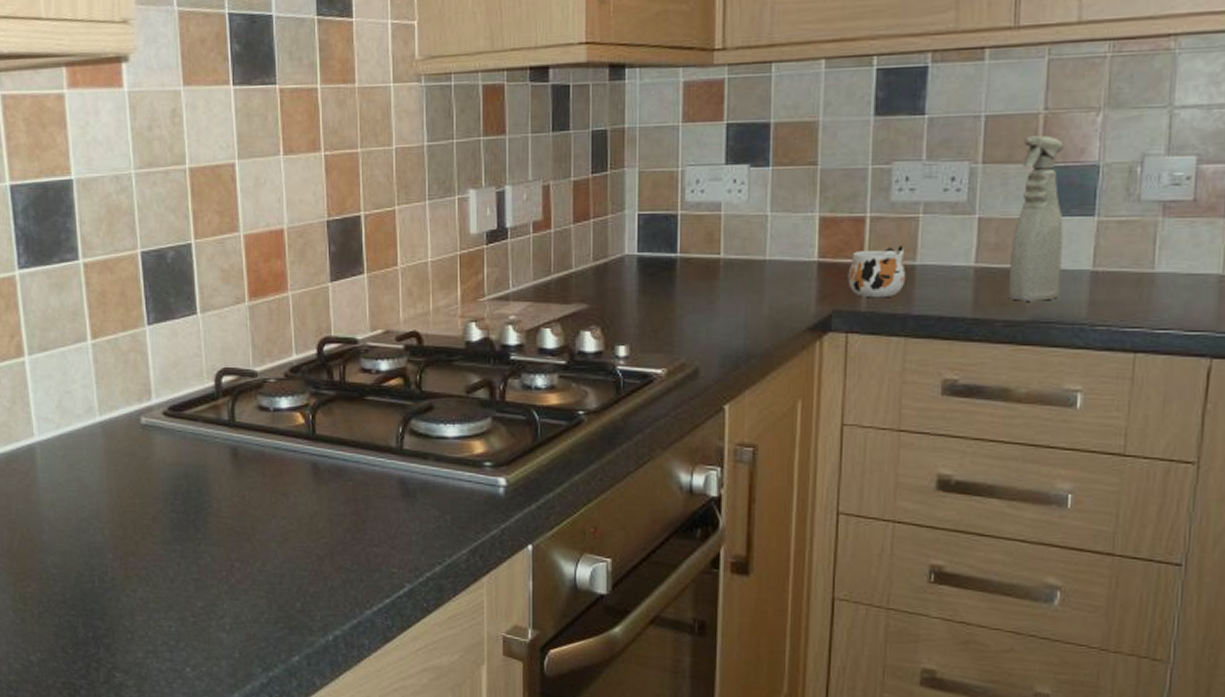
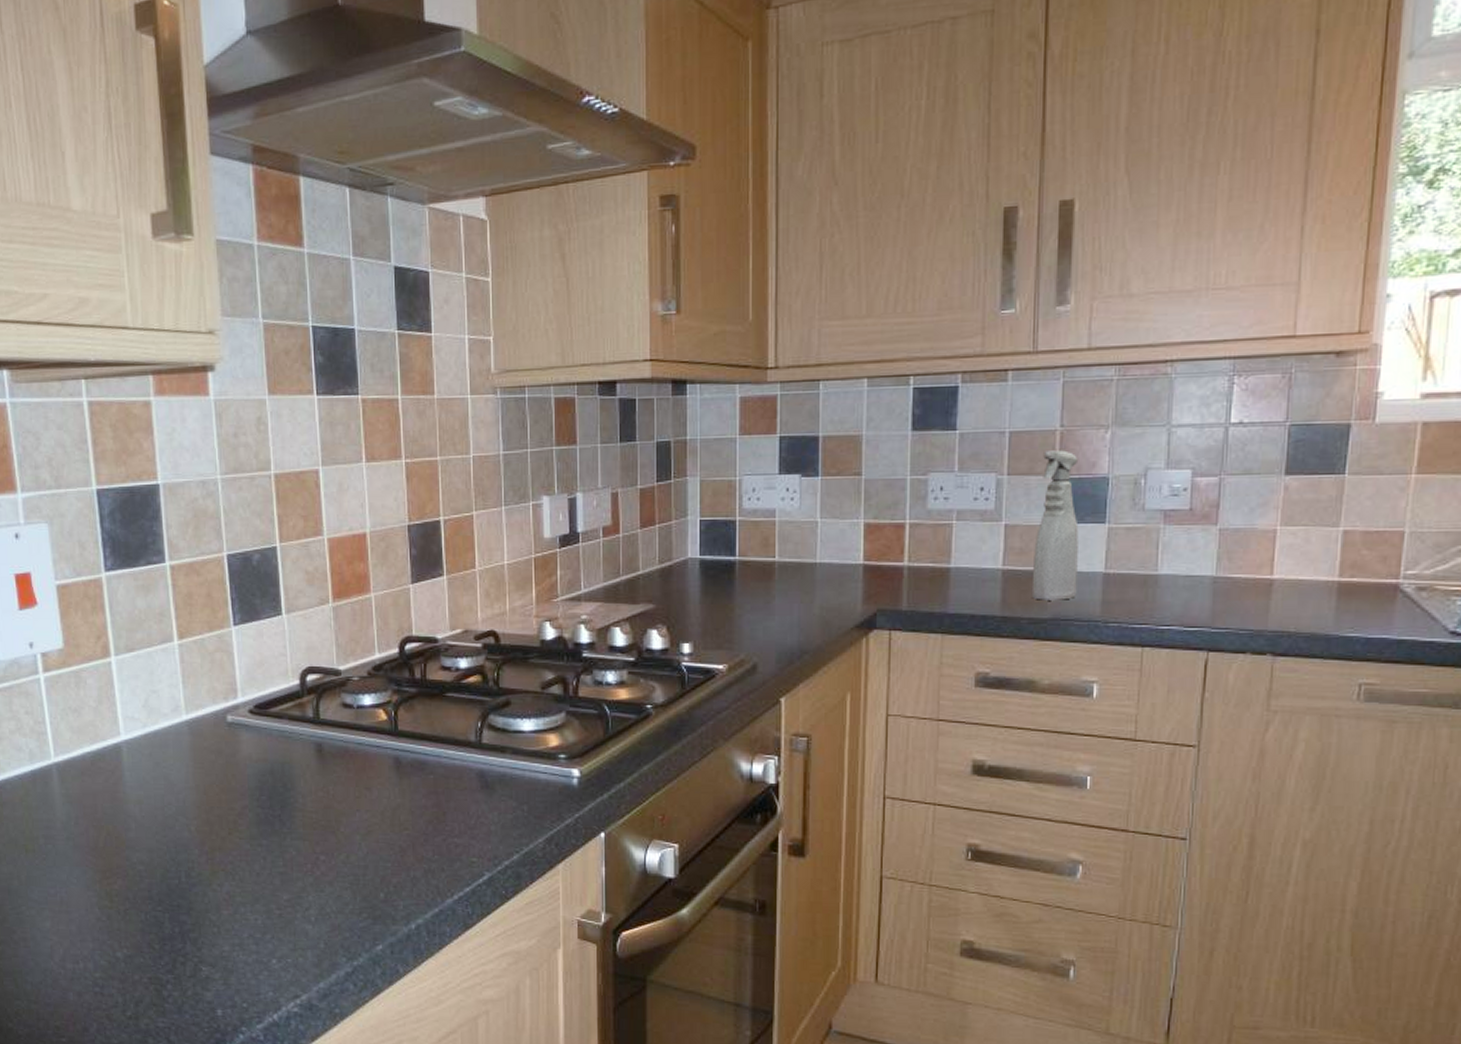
mug: present [847,246,906,298] -> none [890,550,942,598]

